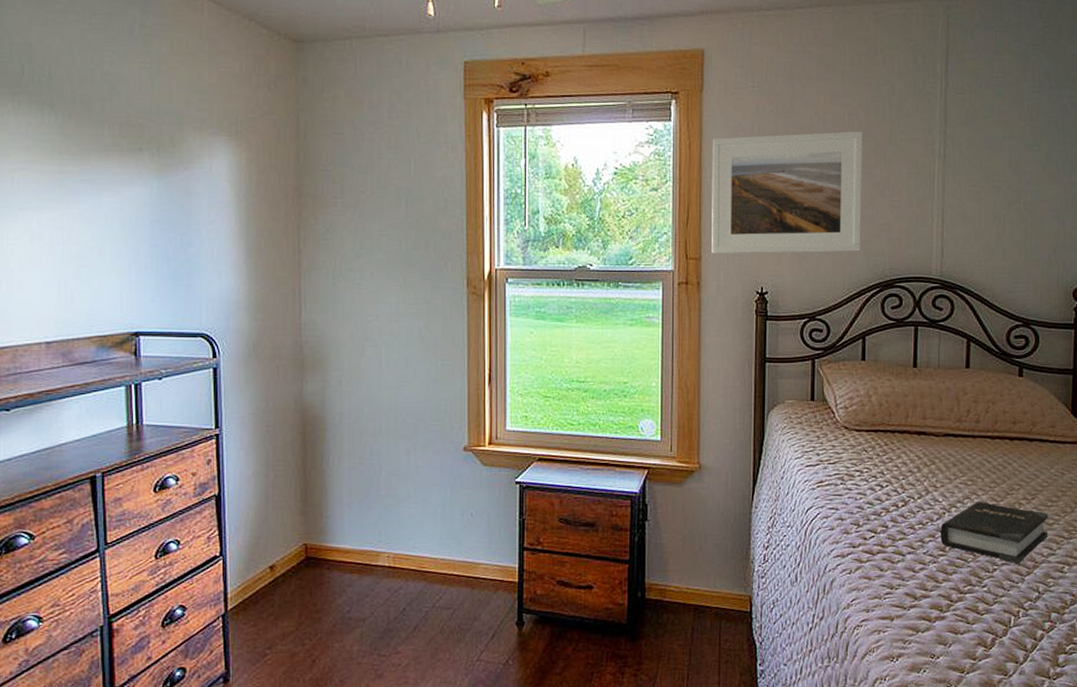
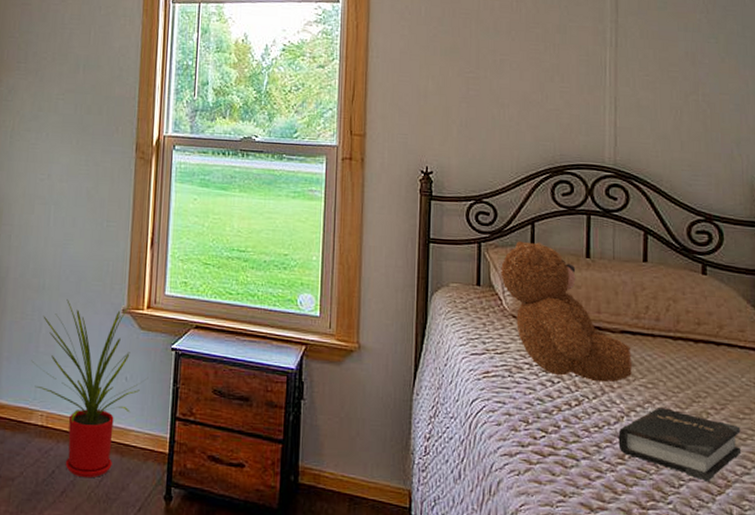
house plant: none [373,441,494,613] -> present [31,299,149,478]
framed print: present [712,131,863,254] -> none [376,17,532,136]
teddy bear: none [834,355,954,483] -> present [501,241,633,383]

